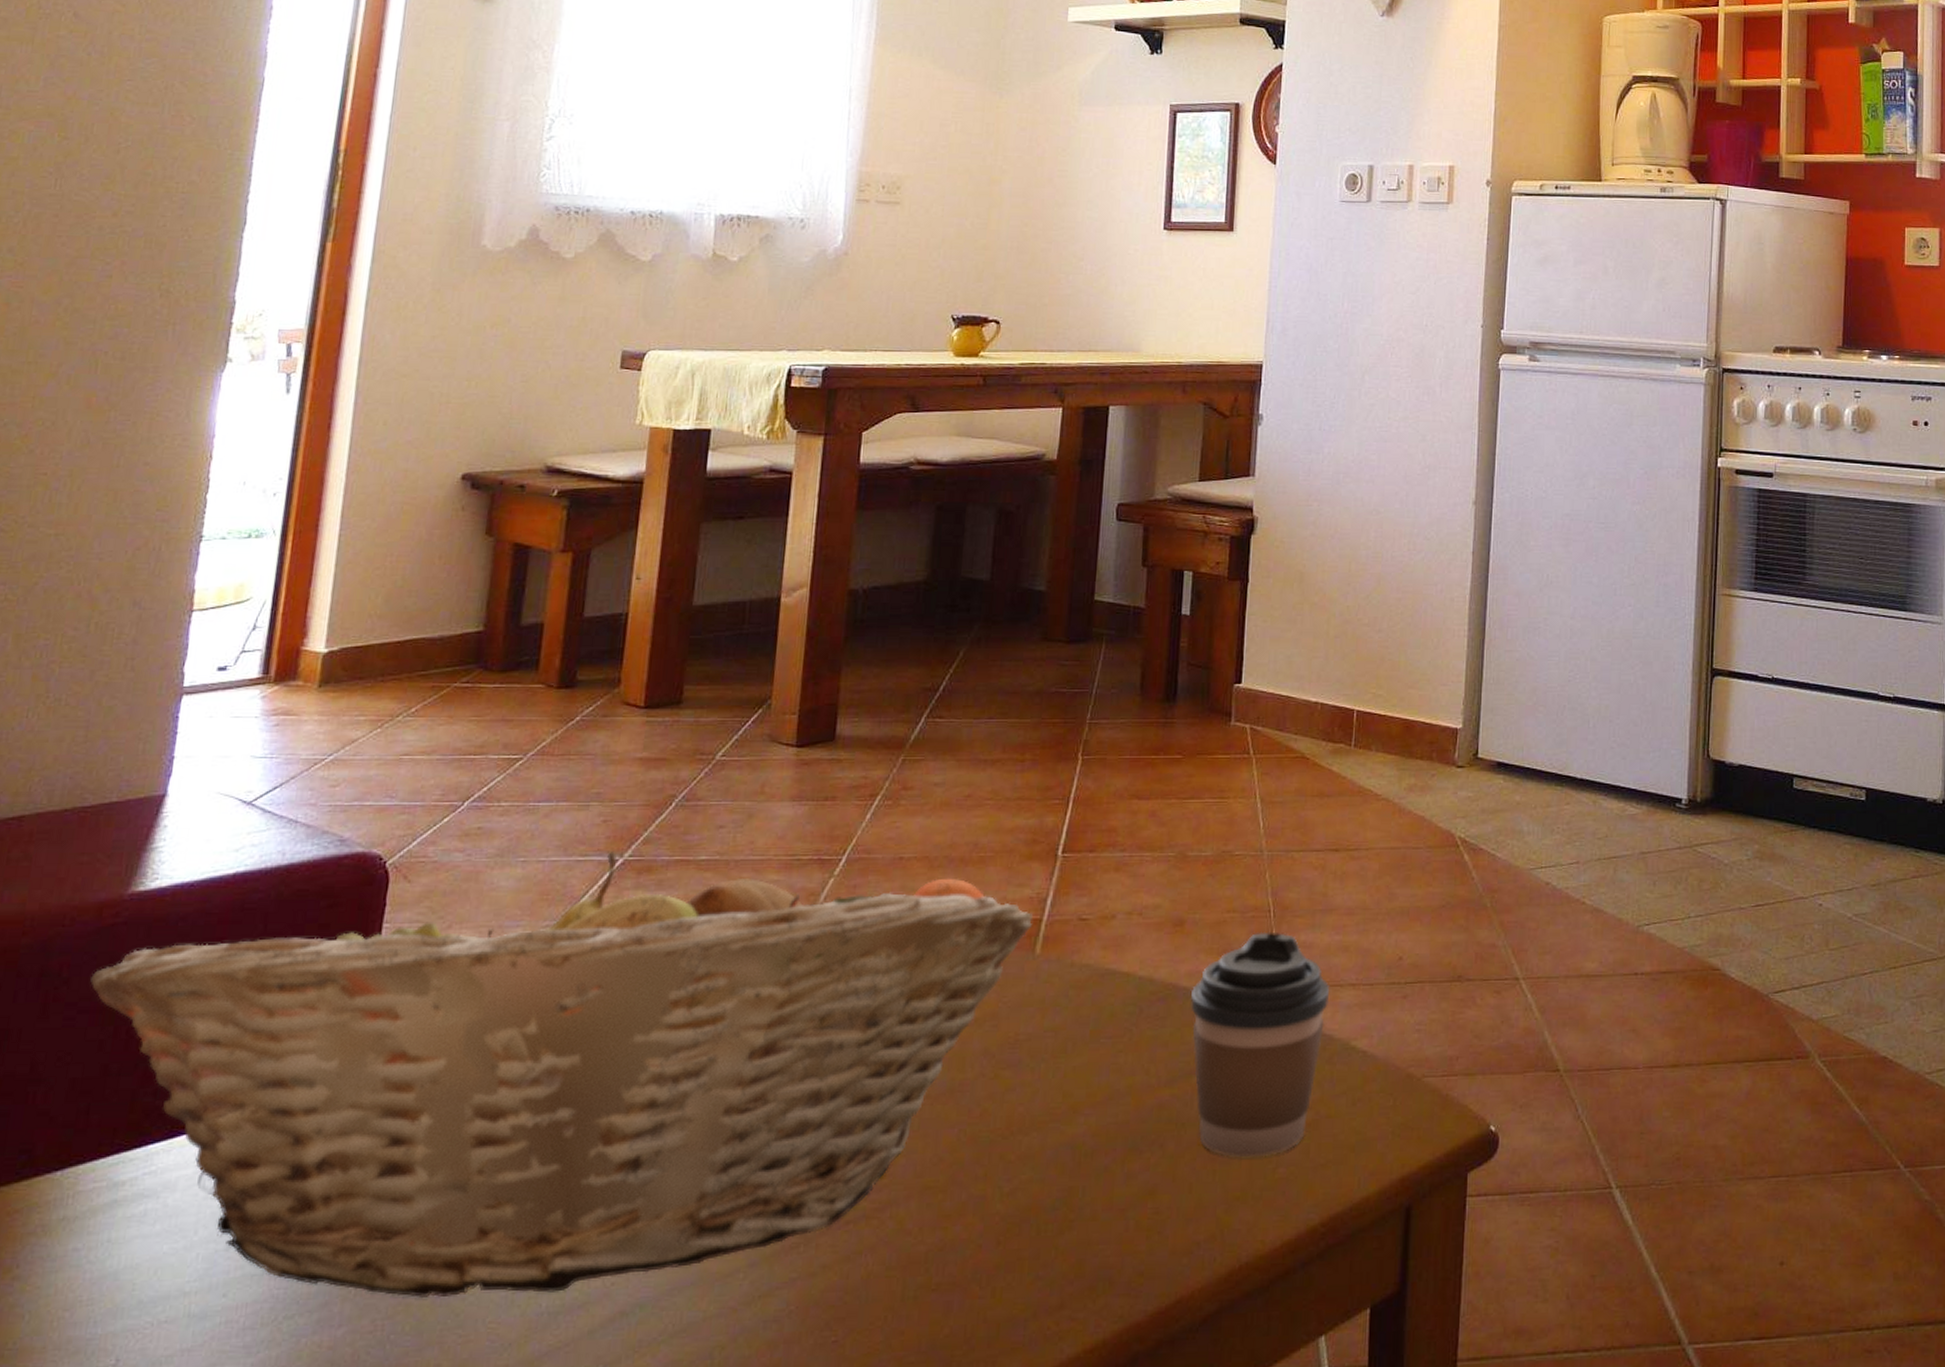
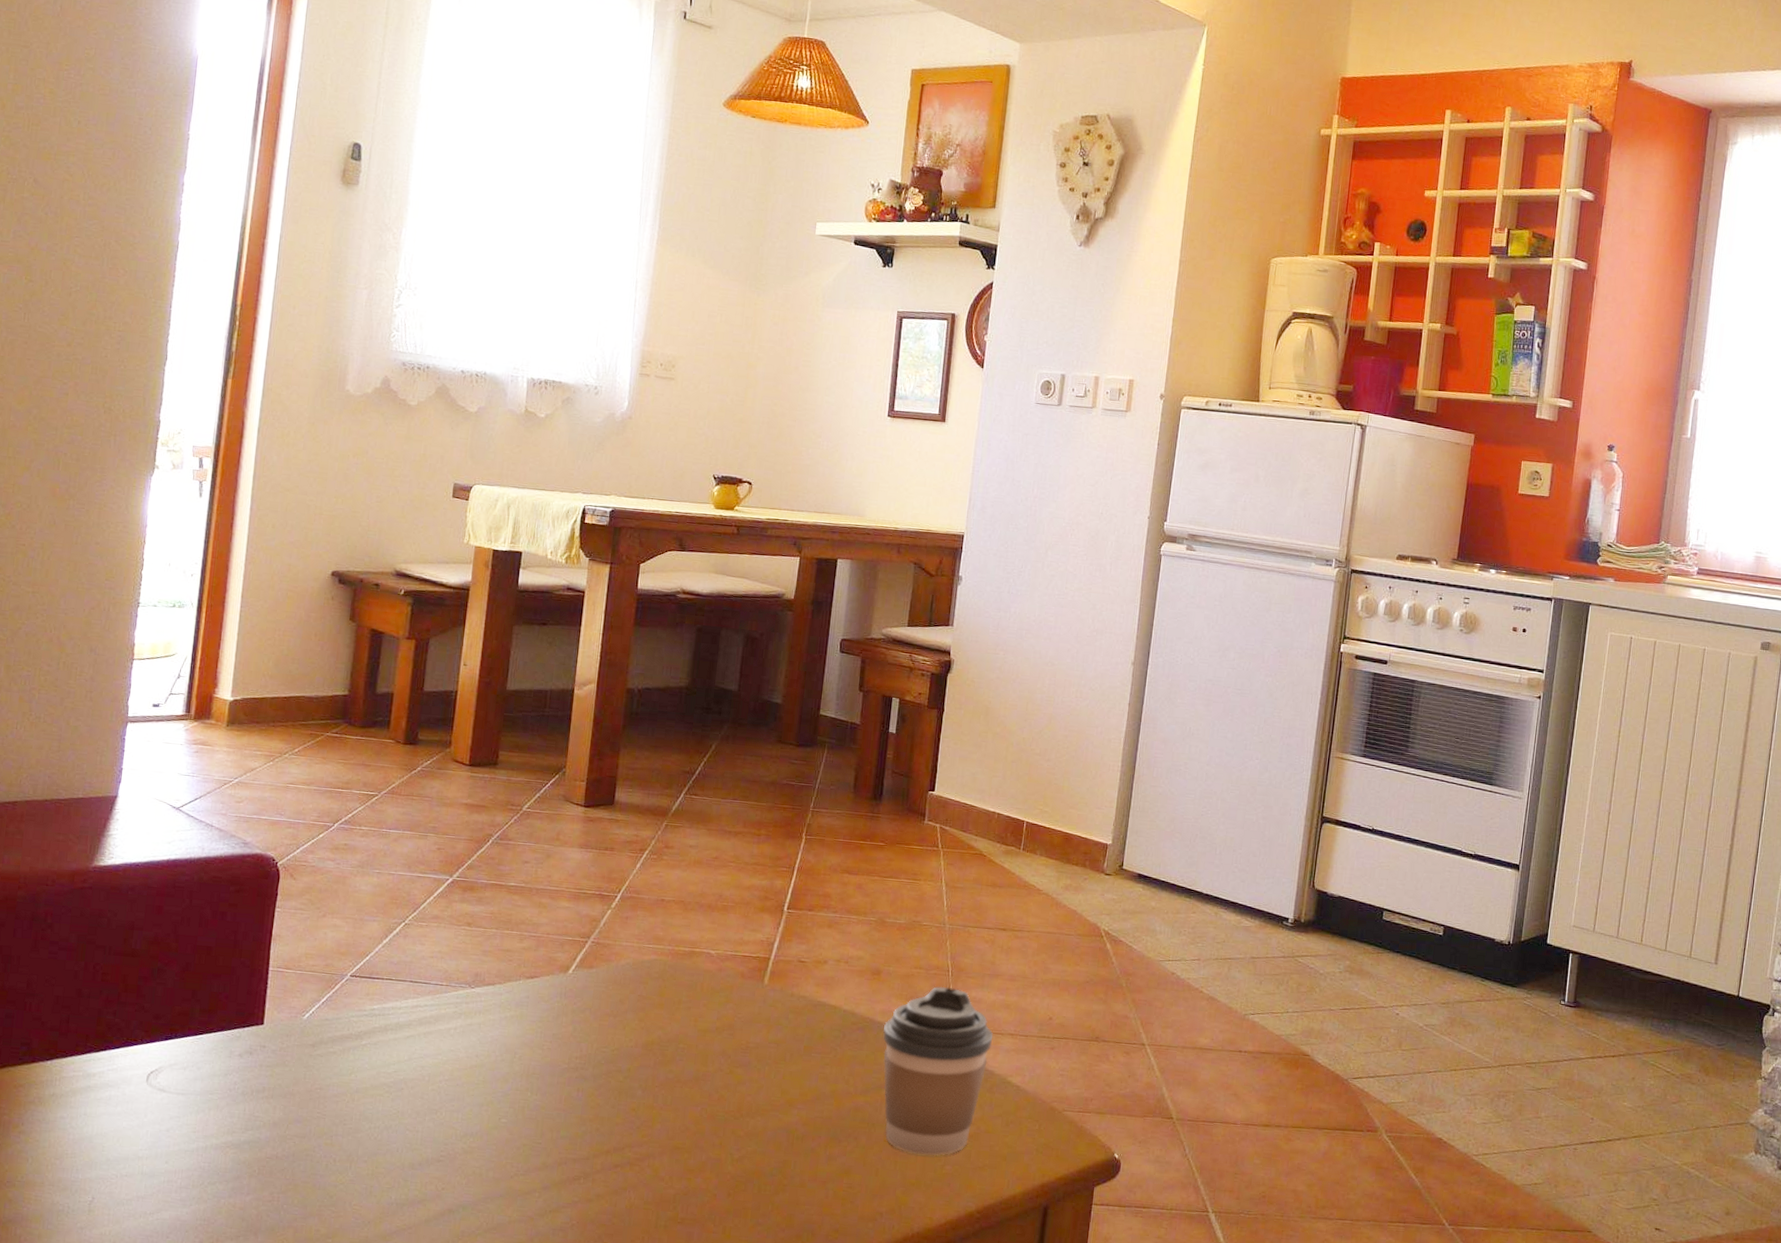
fruit basket: present [90,852,1033,1297] -> none [67,872,763,1190]

